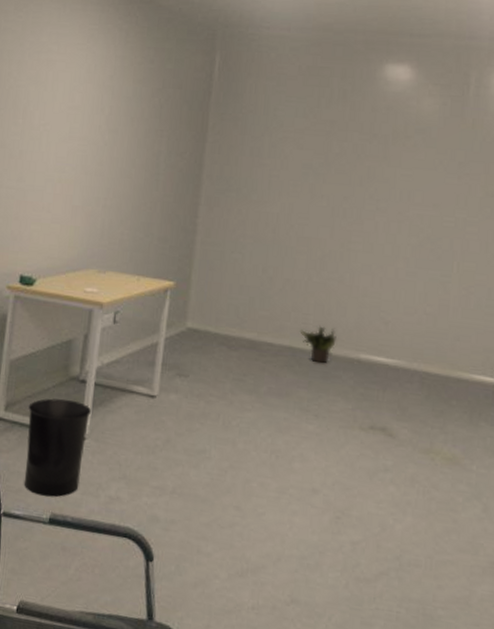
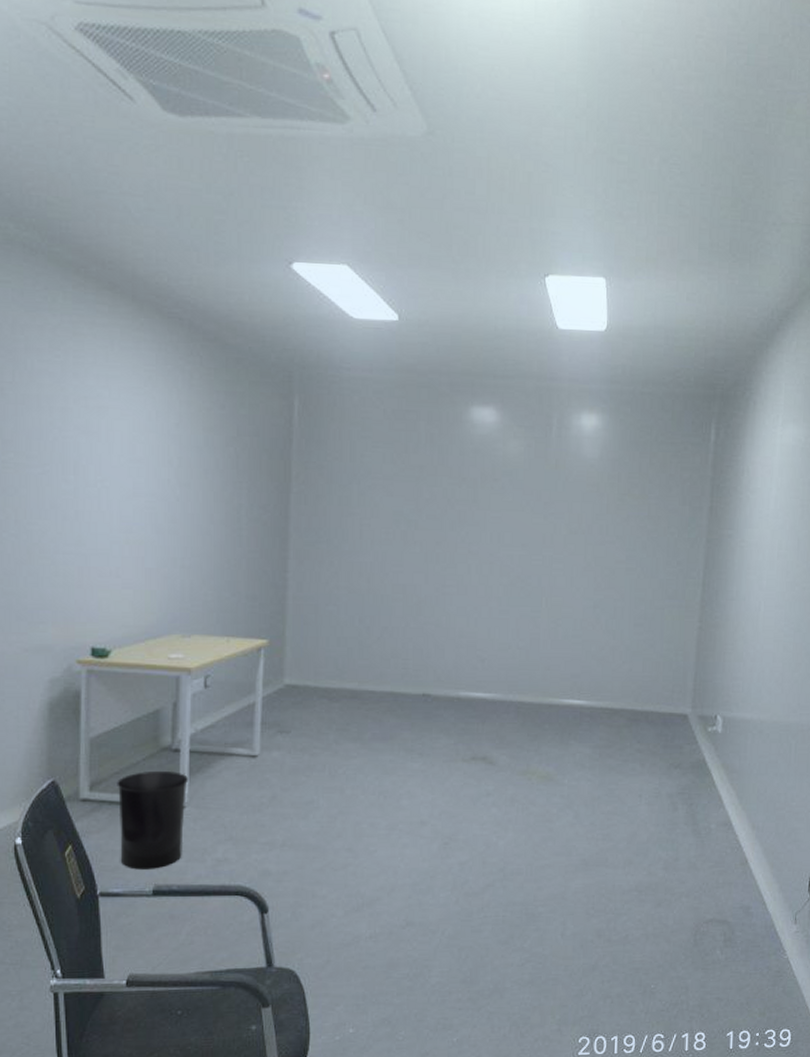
potted plant: present [299,326,337,364] -> none [400,669,436,705]

